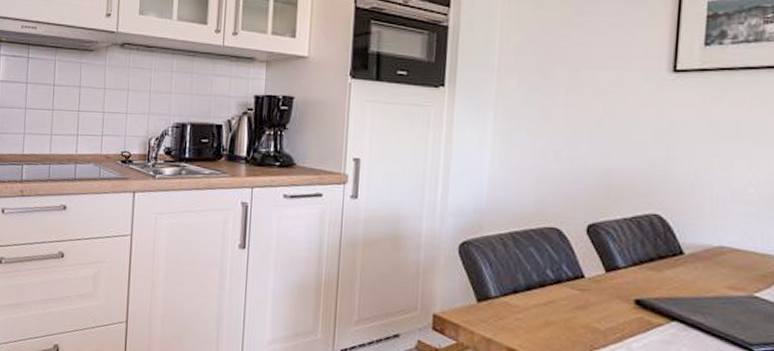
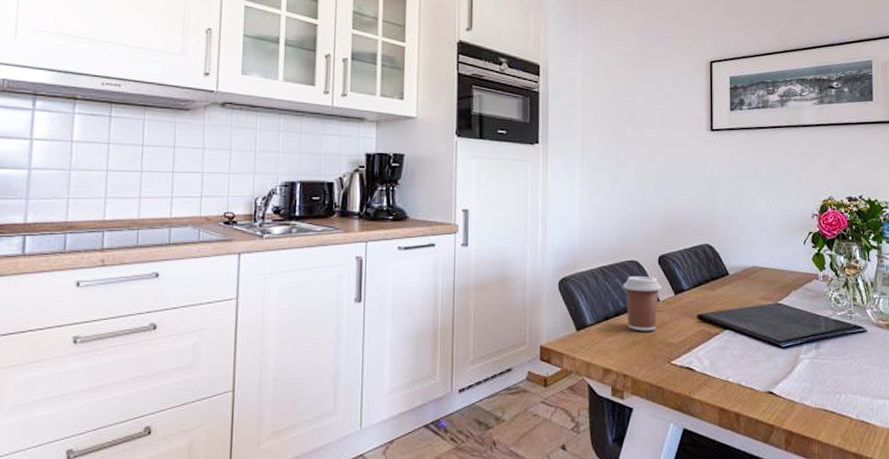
coffee cup: none [538,245,590,312] -> present [623,275,662,331]

